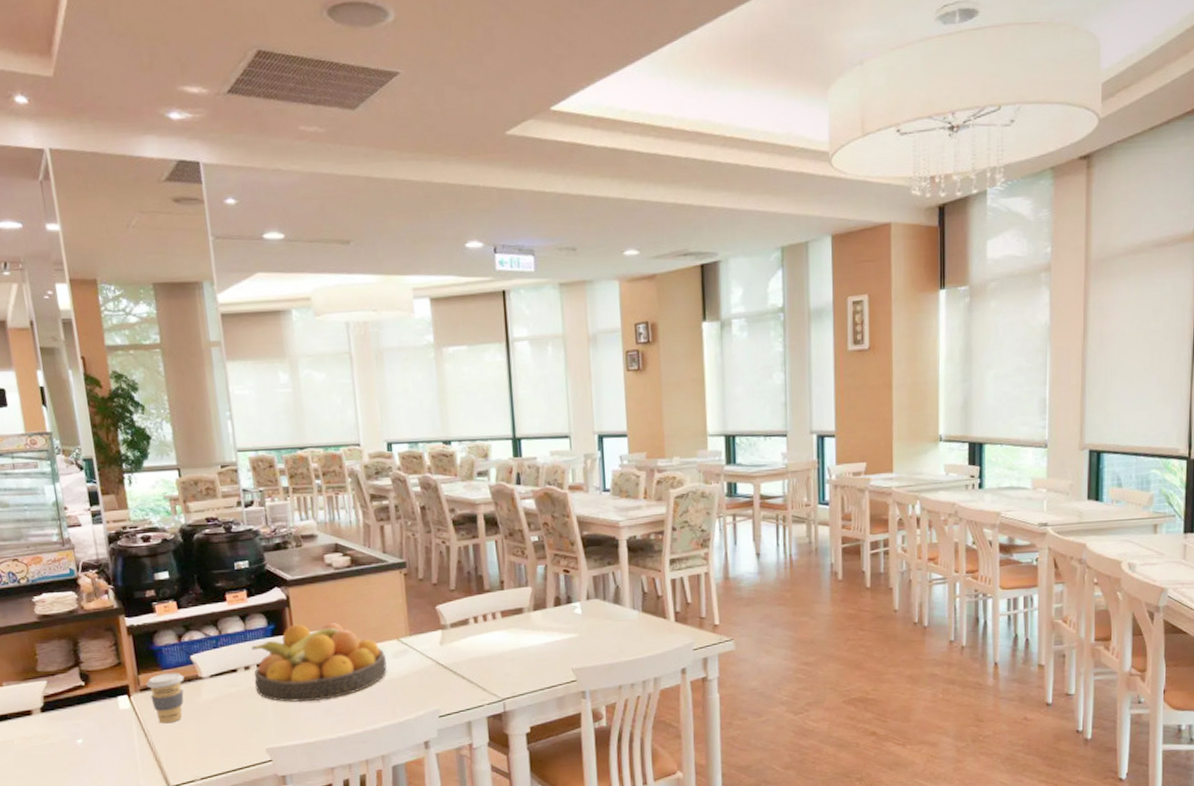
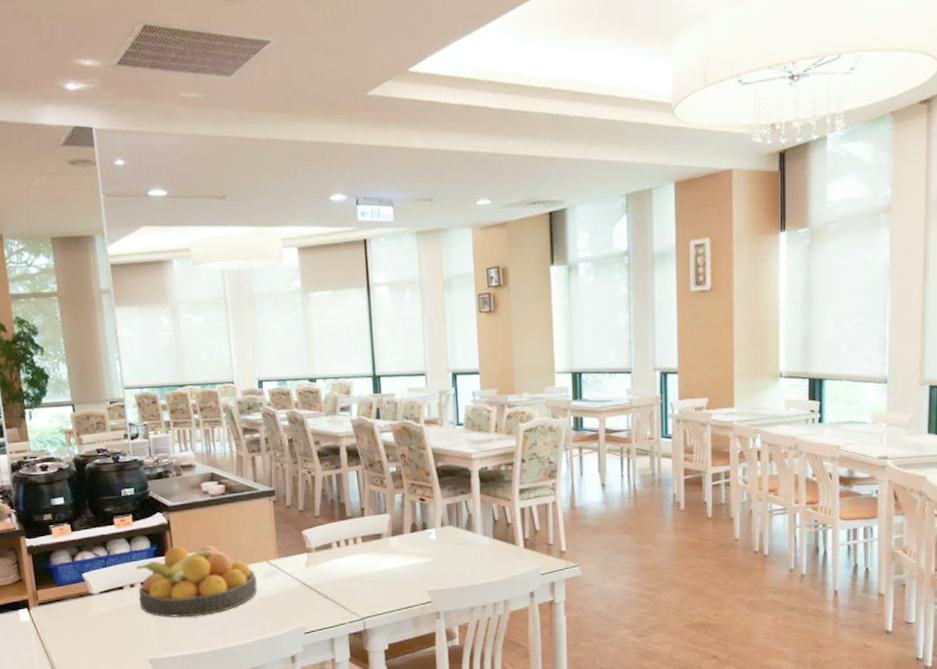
coffee cup: present [146,672,185,724] -> none [43,588,77,635]

